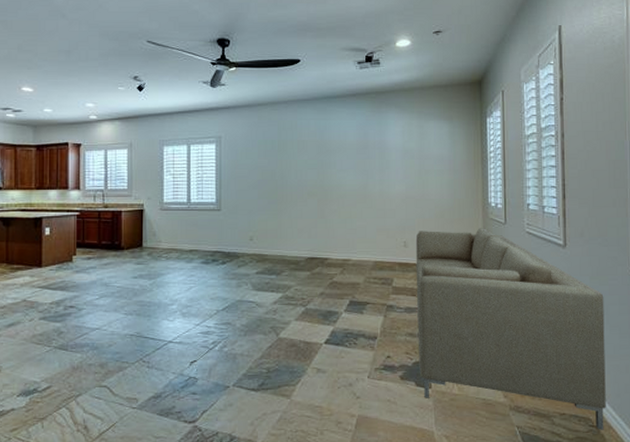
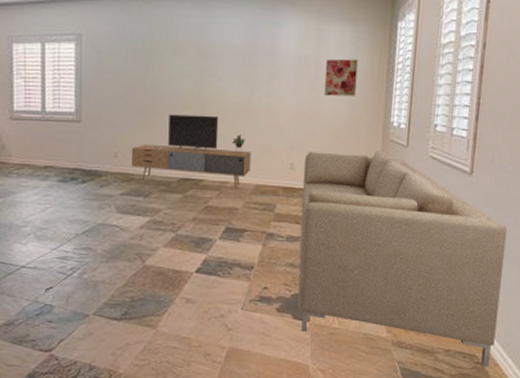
media console: none [264,201,369,266] -> present [130,114,251,189]
wall art: none [428,150,456,182] -> present [323,58,358,96]

